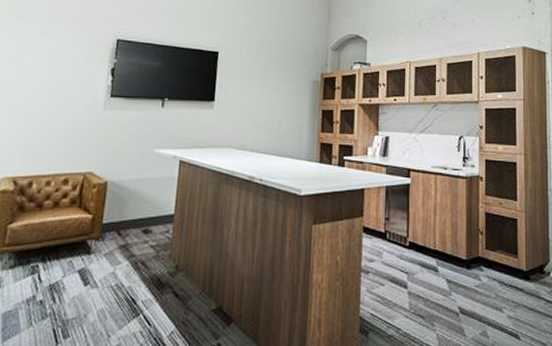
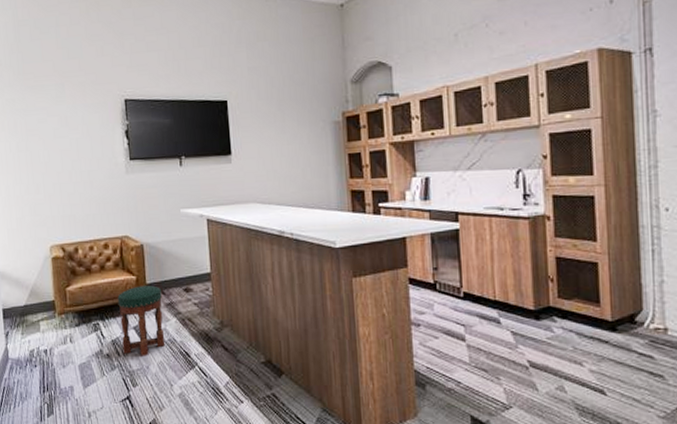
stool: none [60,225,118,303] -> present [117,285,166,356]

